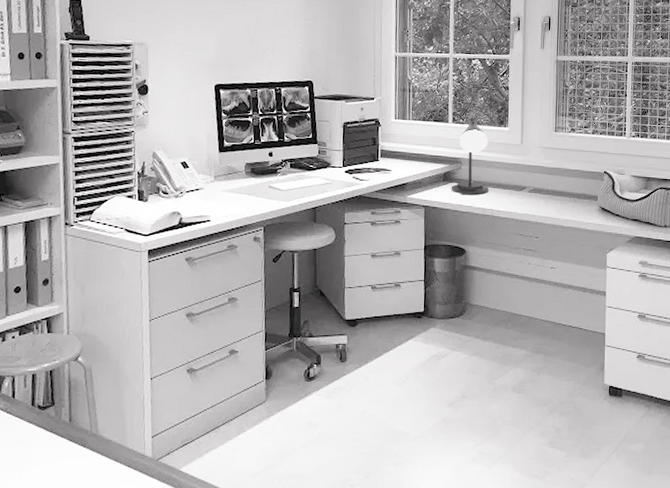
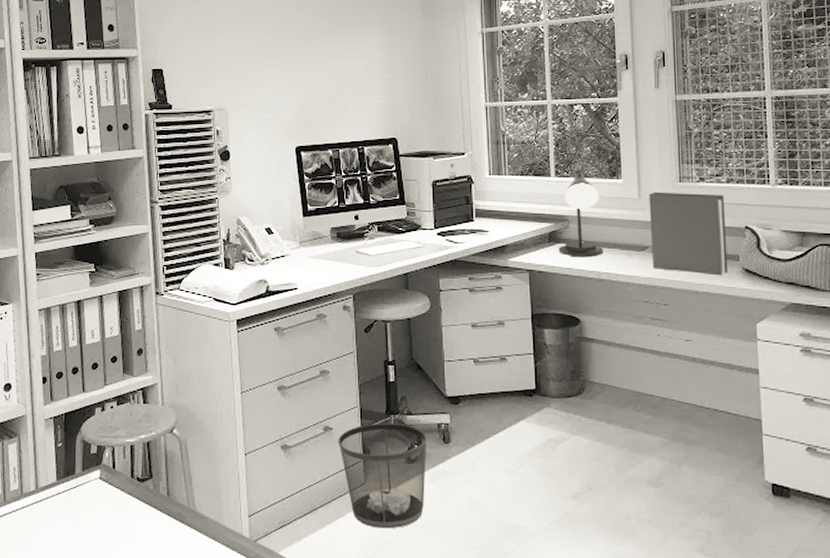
waste bin: none [242,345,325,441] -> present [338,422,426,529]
binder: none [528,139,590,213] -> present [649,191,728,276]

